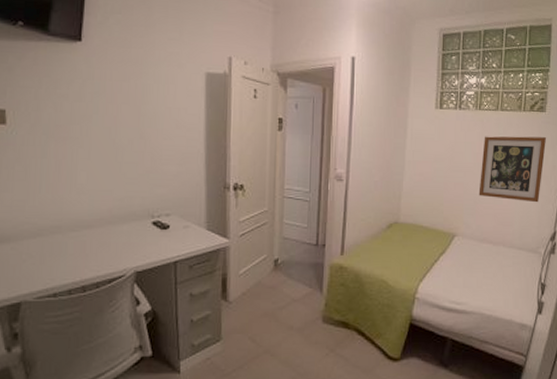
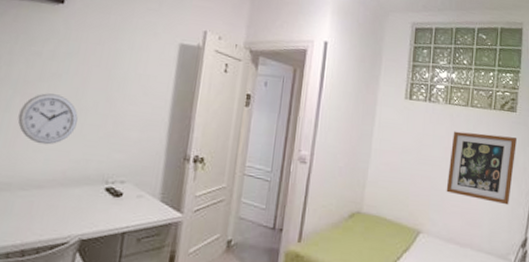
wall clock: none [56,135,115,186] -> present [18,93,78,145]

